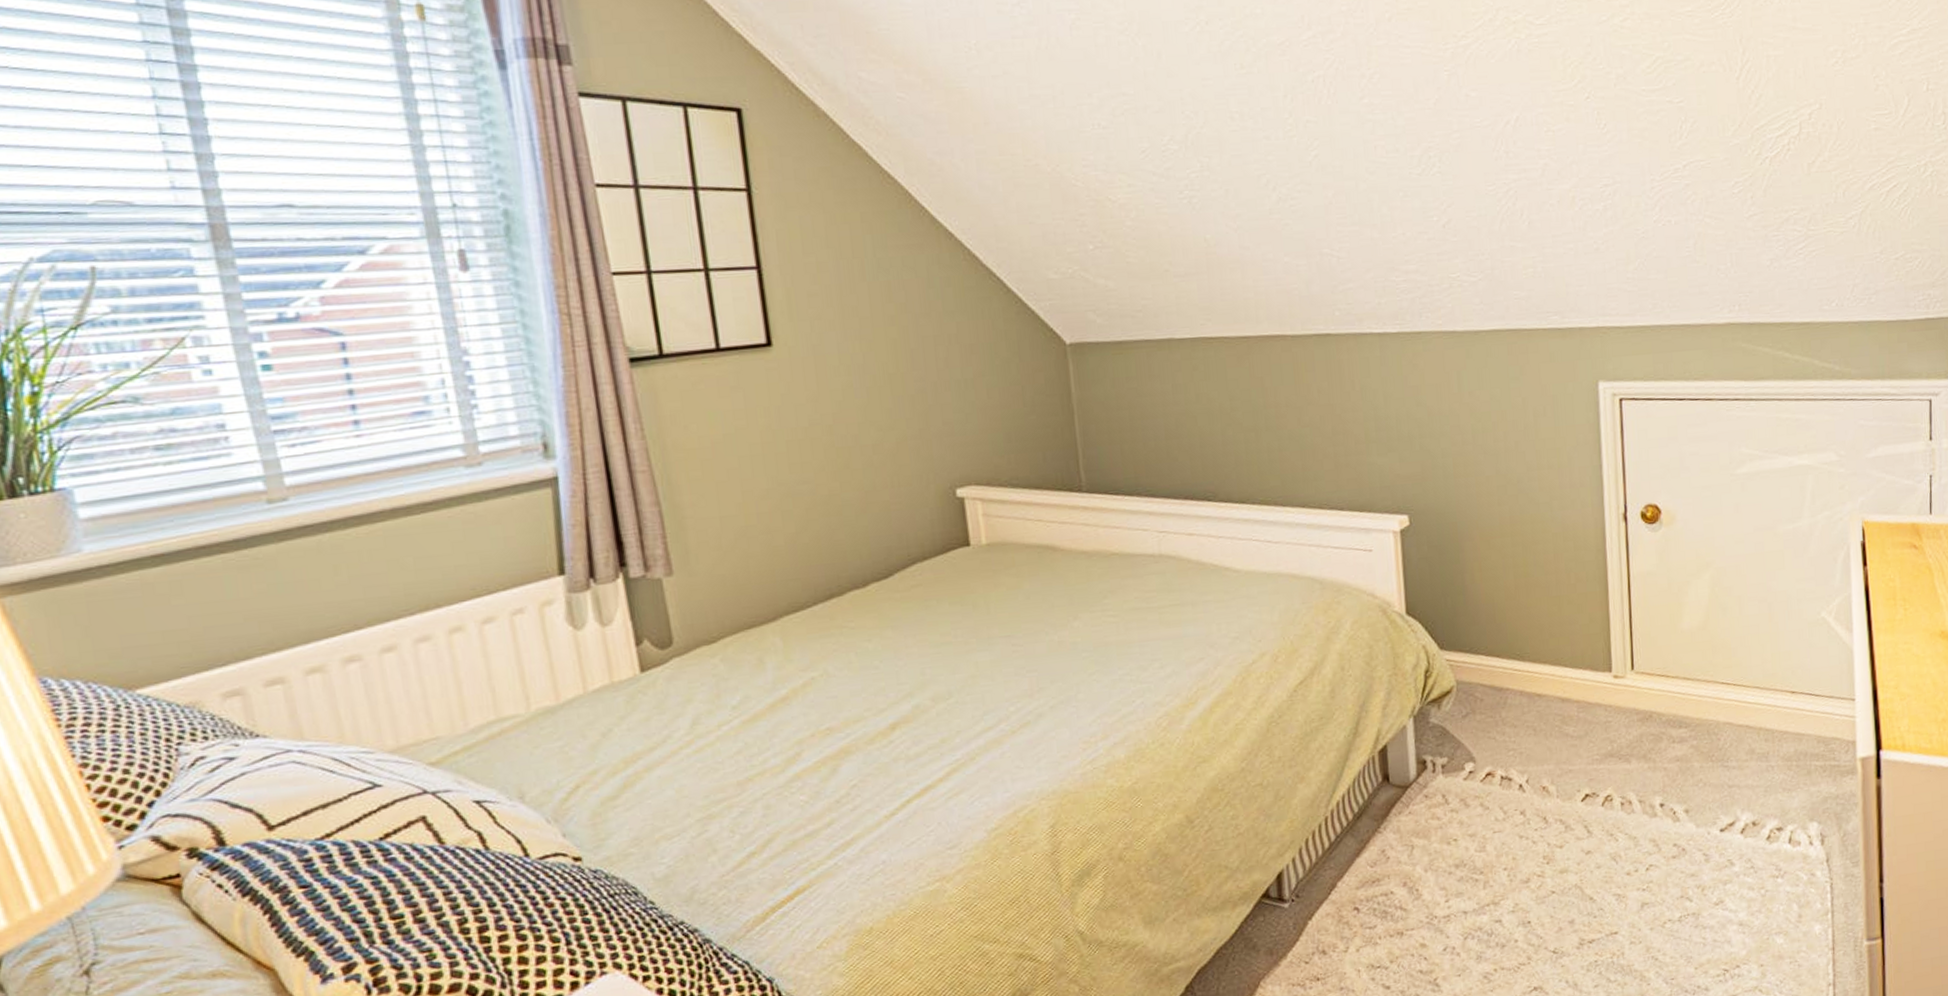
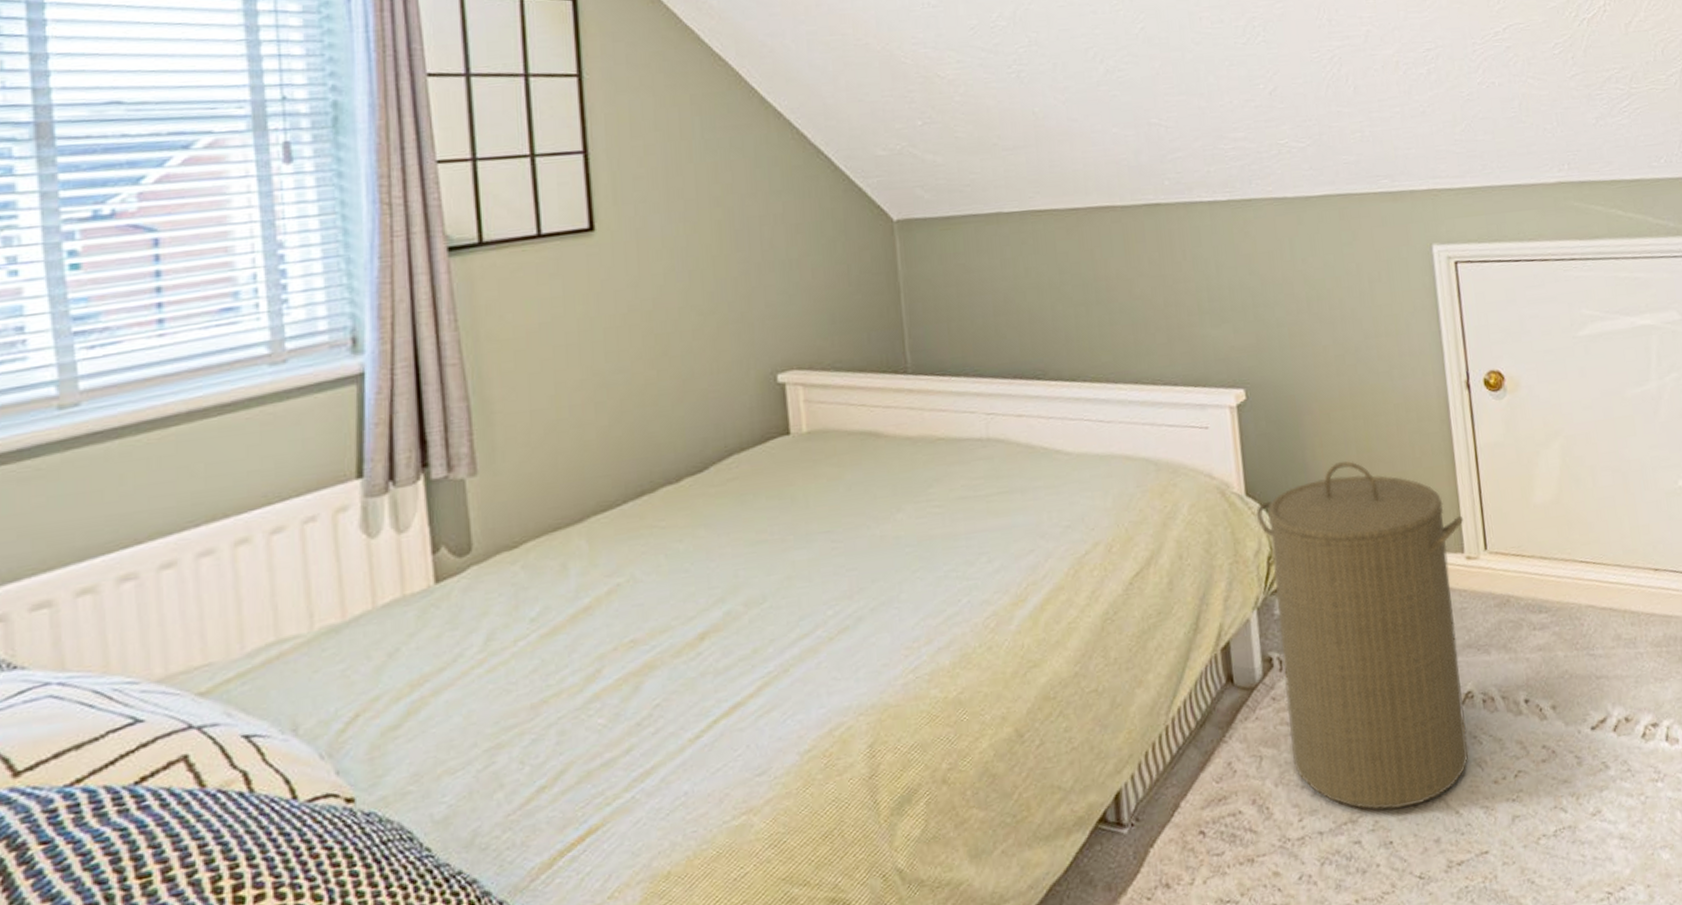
laundry hamper: none [1415,585,1613,894] -> present [1256,461,1468,810]

